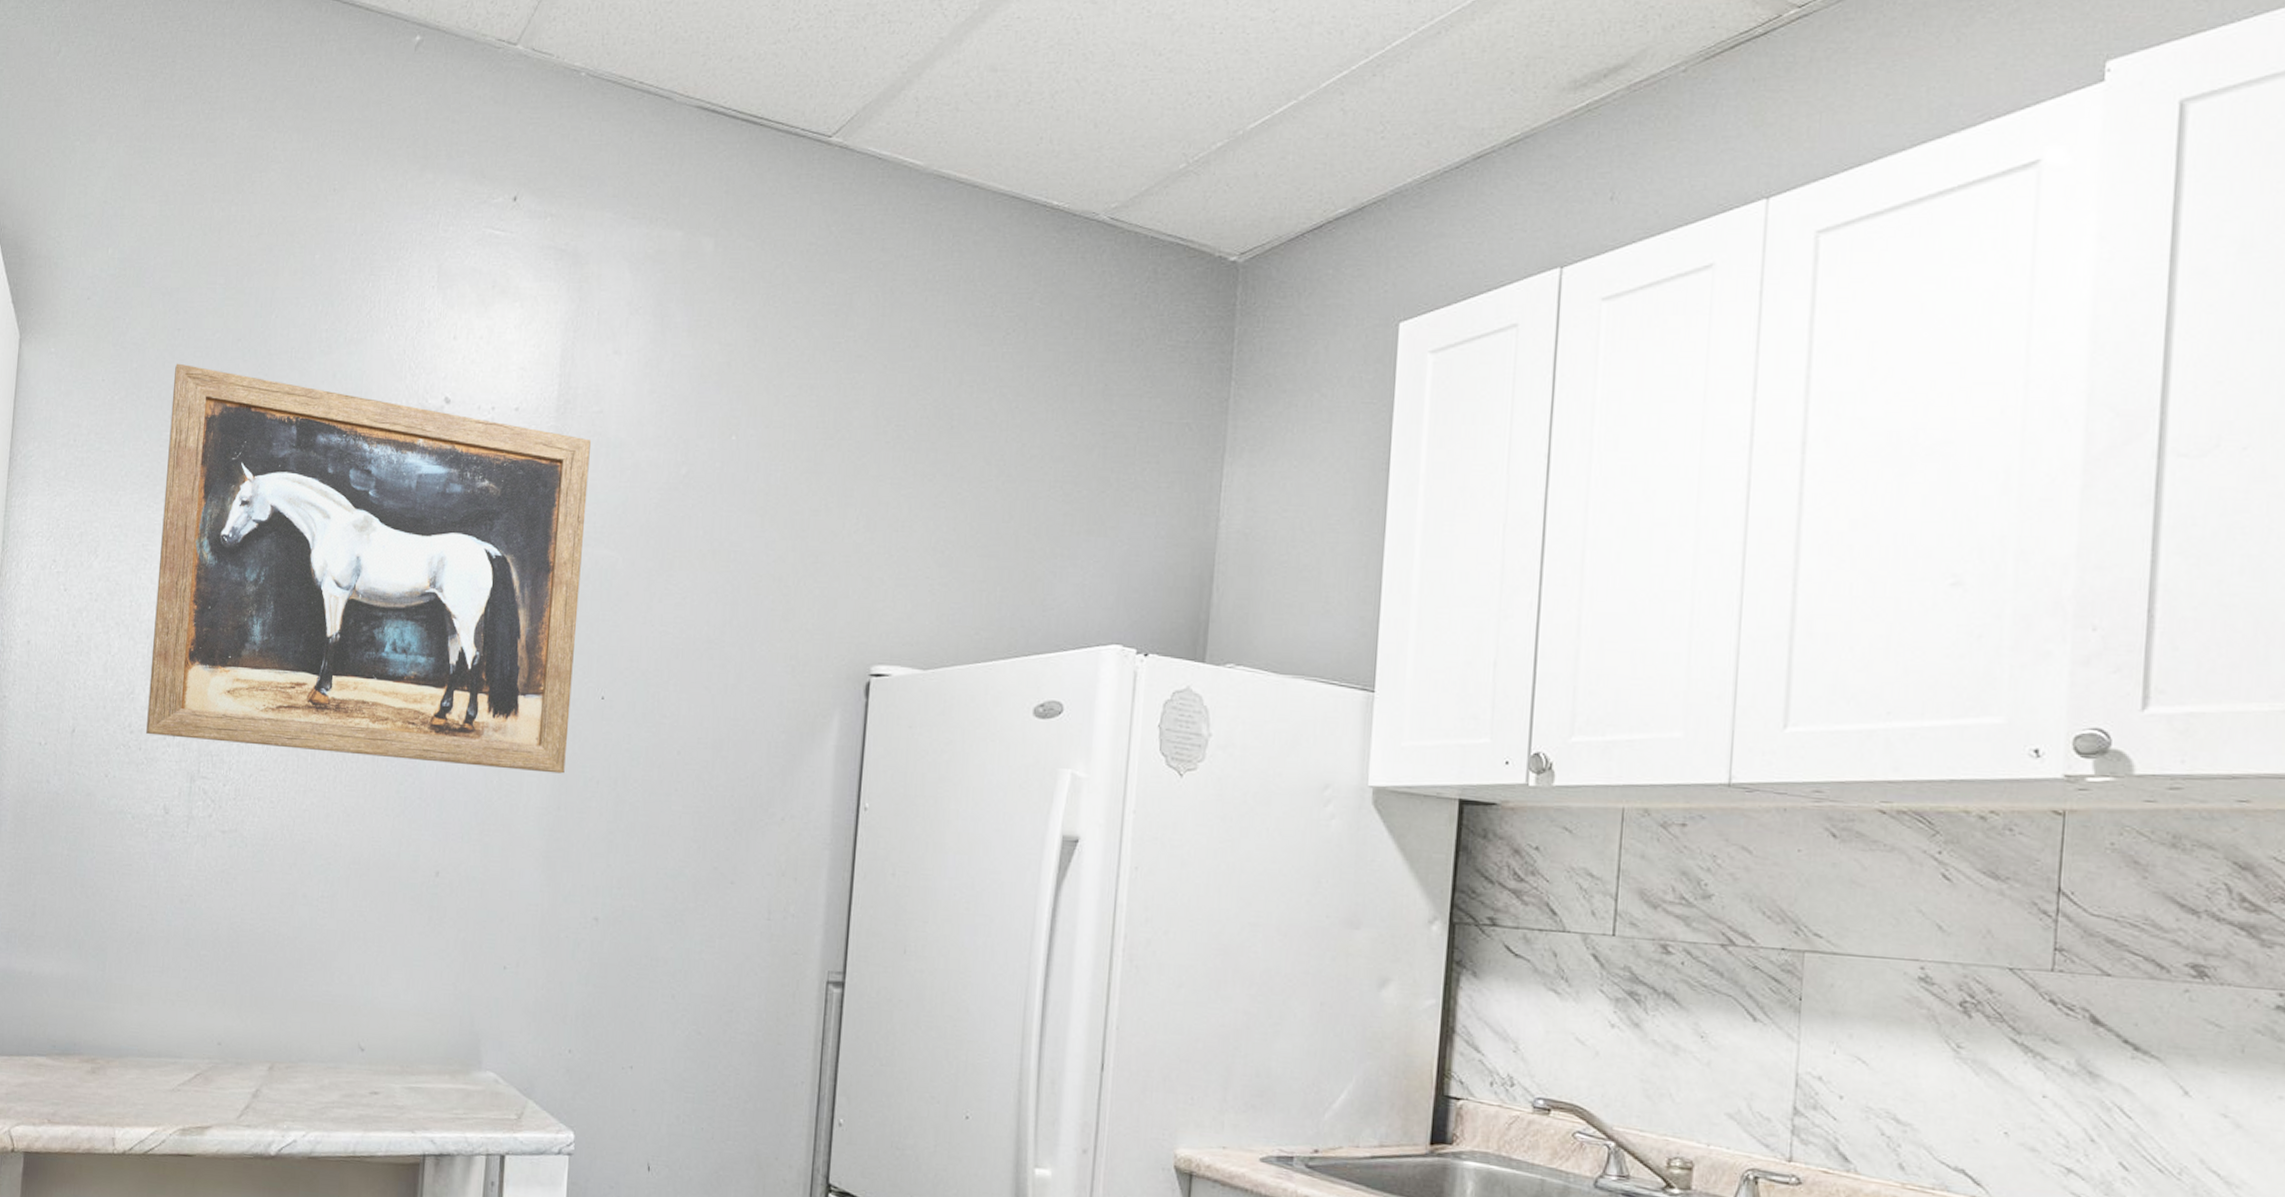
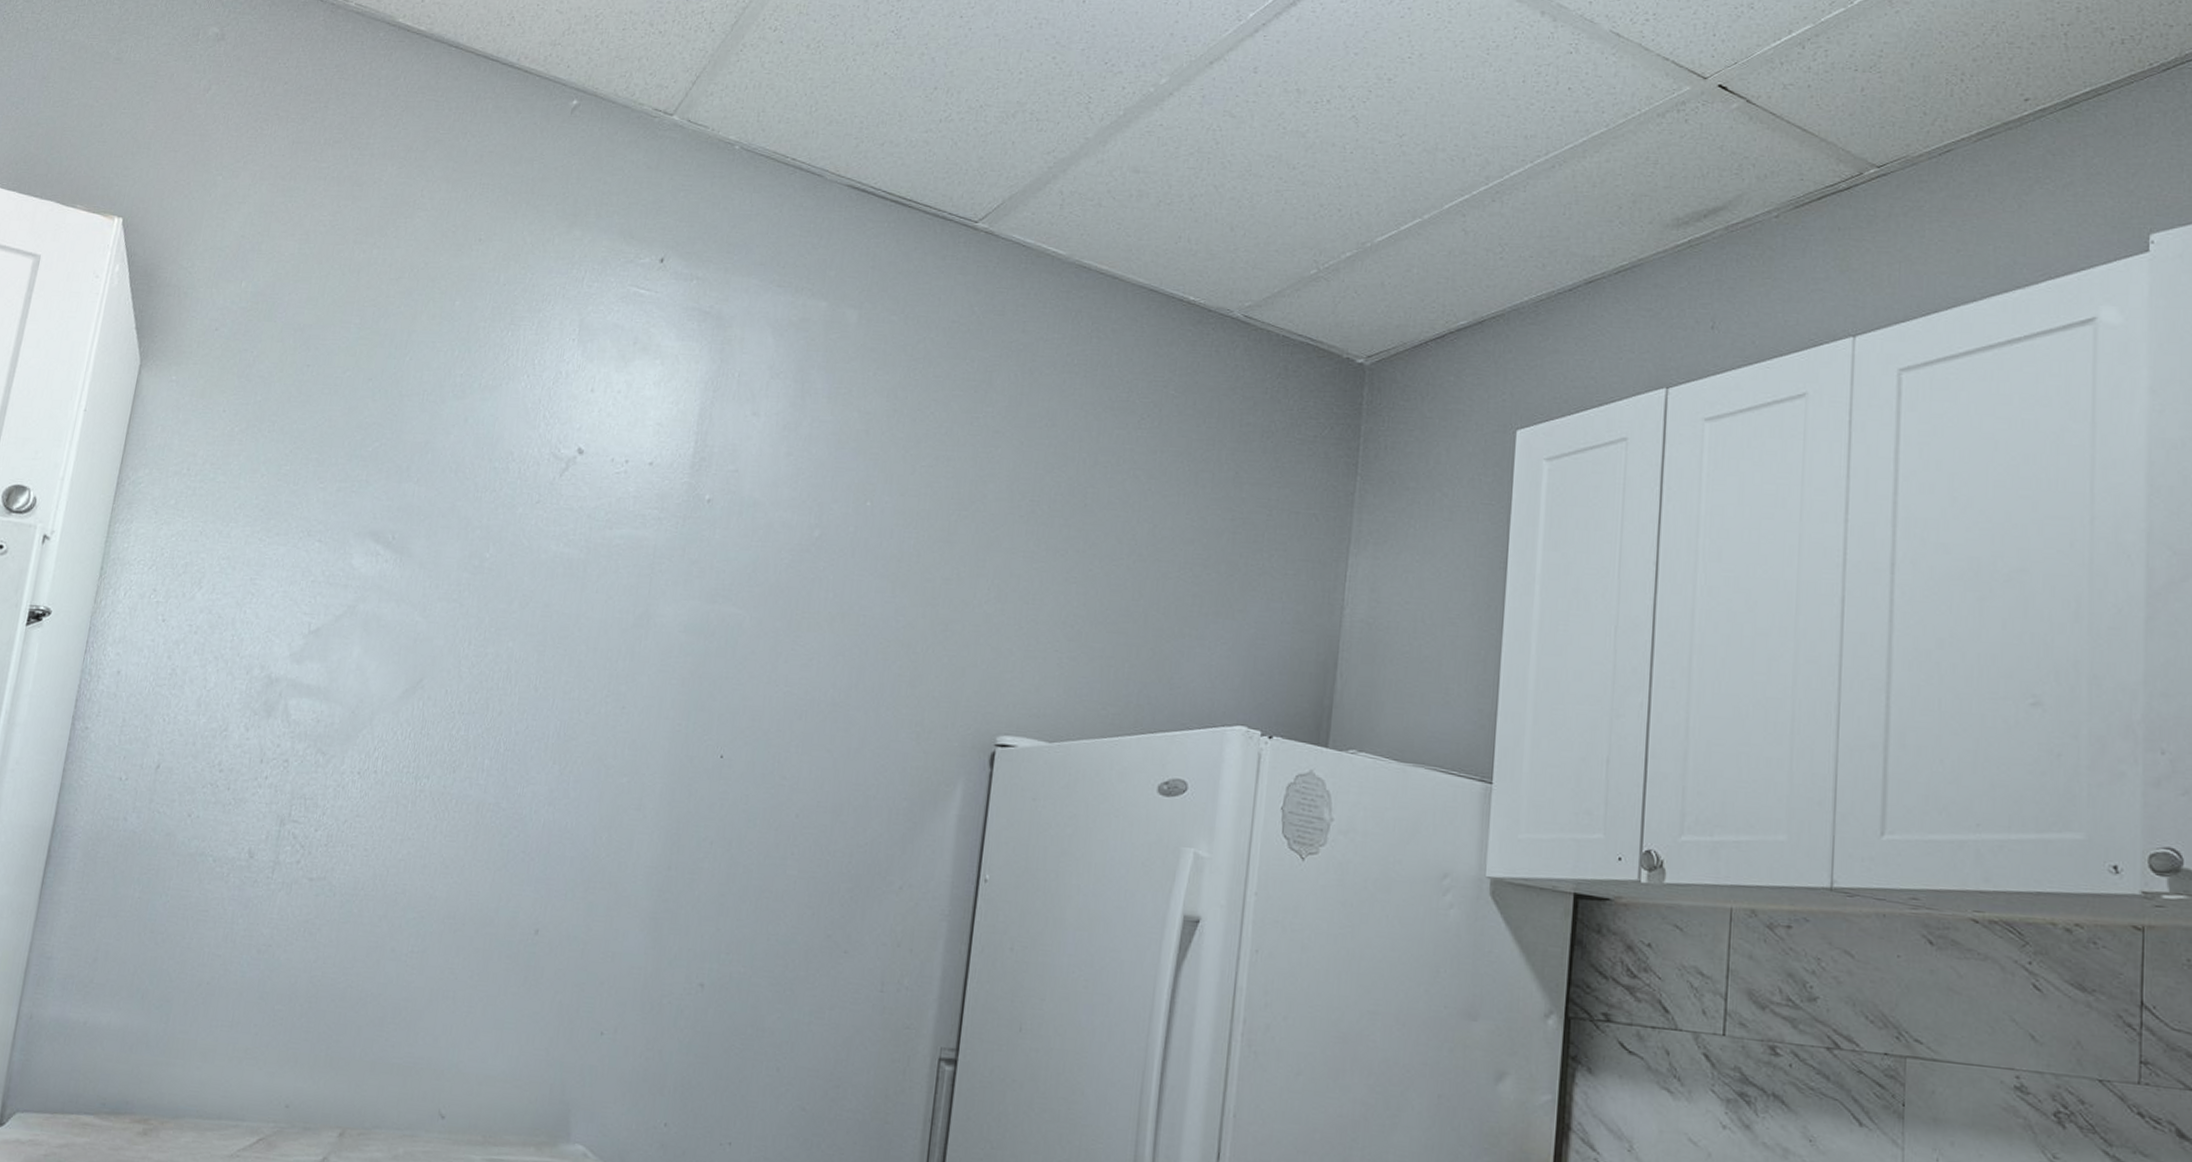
wall art: present [146,363,591,774] -> none [237,398,724,833]

